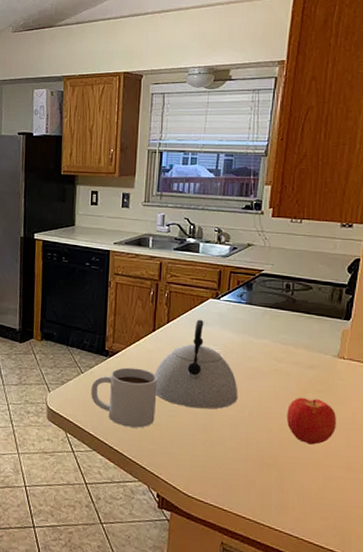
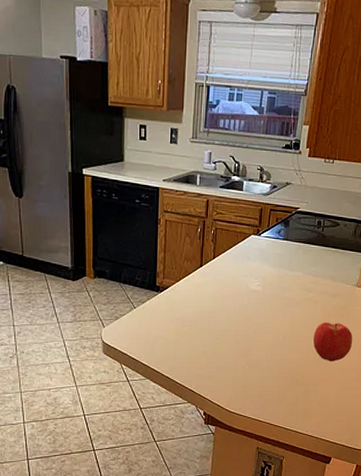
mug: present [91,367,158,428] -> none [143,301,204,356]
kettle: present [155,319,238,410] -> none [202,254,274,336]

